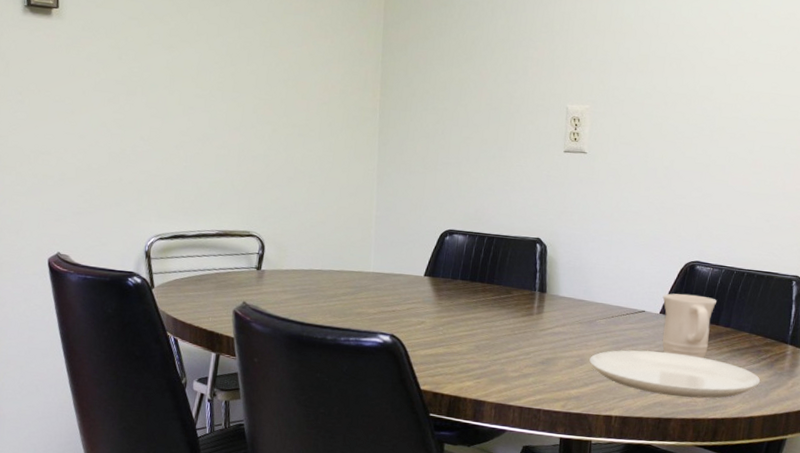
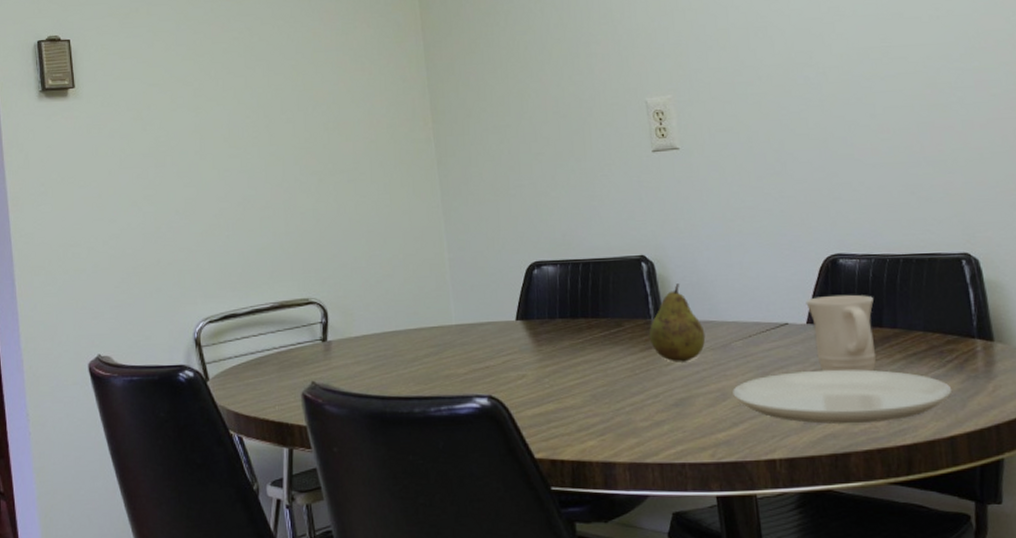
fruit: none [531,266,577,330] -> present [648,283,706,363]

